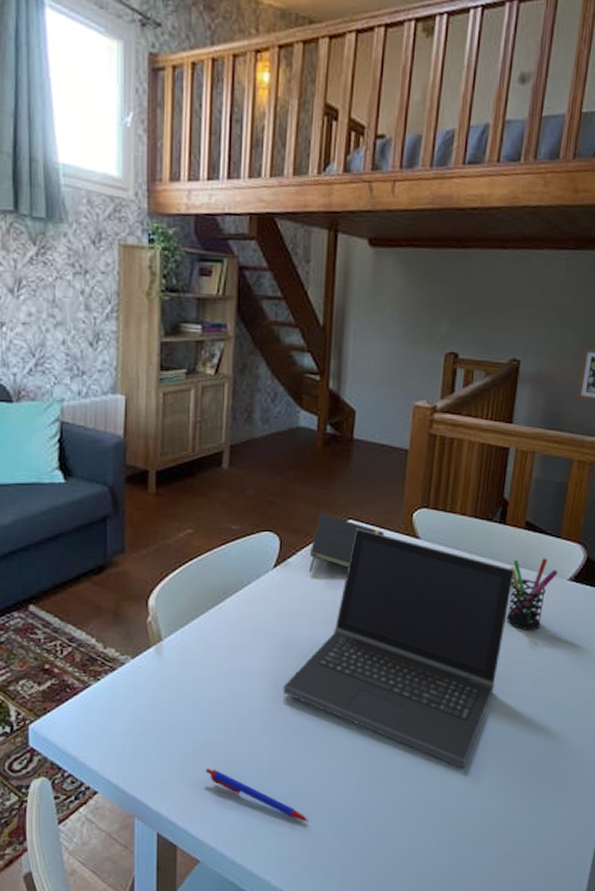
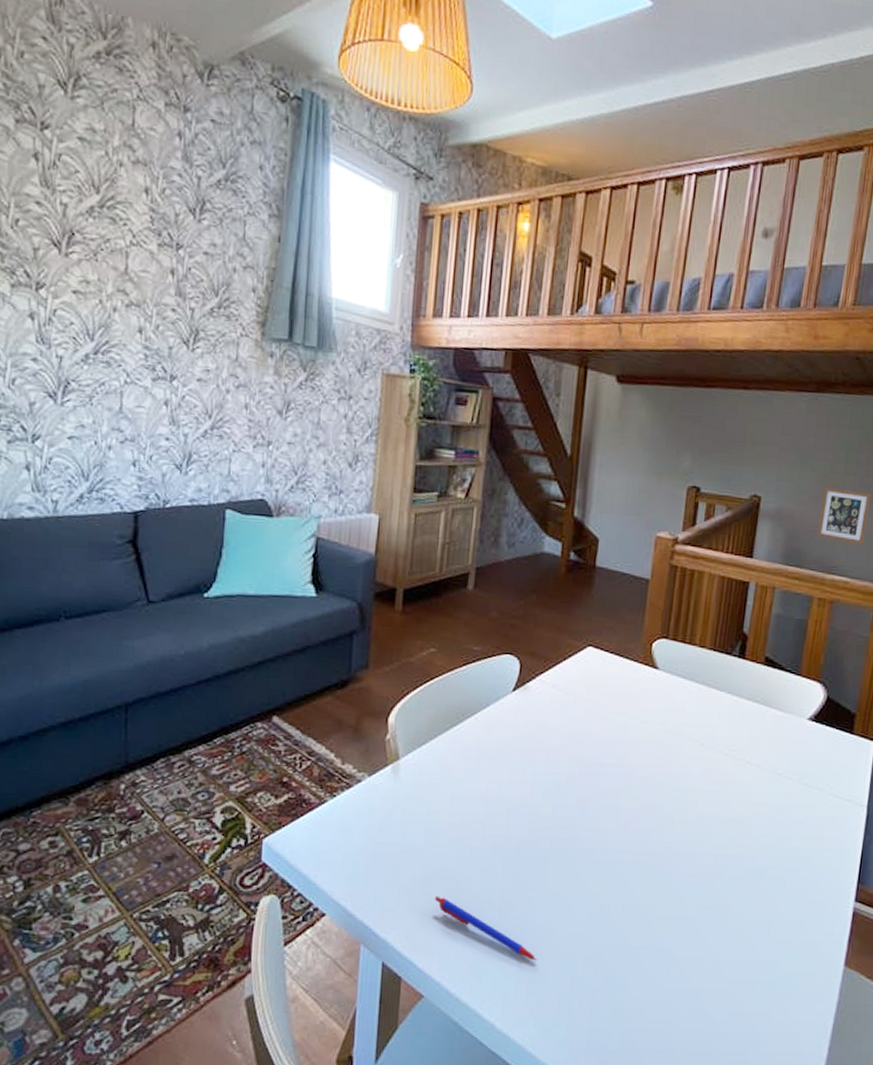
laptop computer: present [283,528,514,769] -> none [516,655,753,914]
notepad: present [309,512,385,572] -> none [548,638,624,698]
pen holder: present [506,558,558,631] -> none [744,695,798,771]

